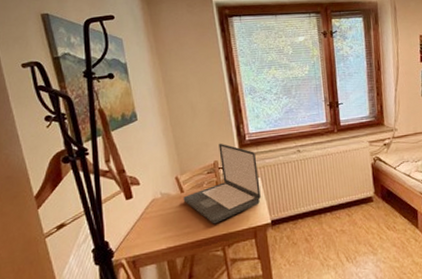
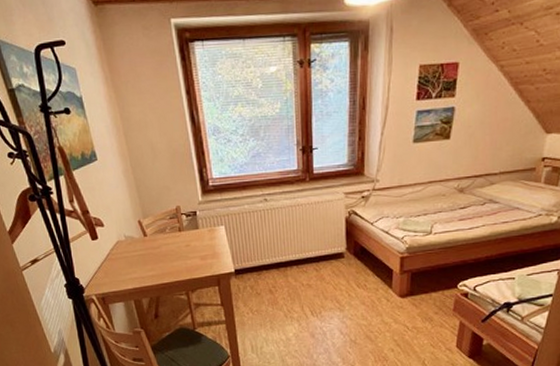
laptop: present [183,143,261,224] -> none [146,187,224,269]

